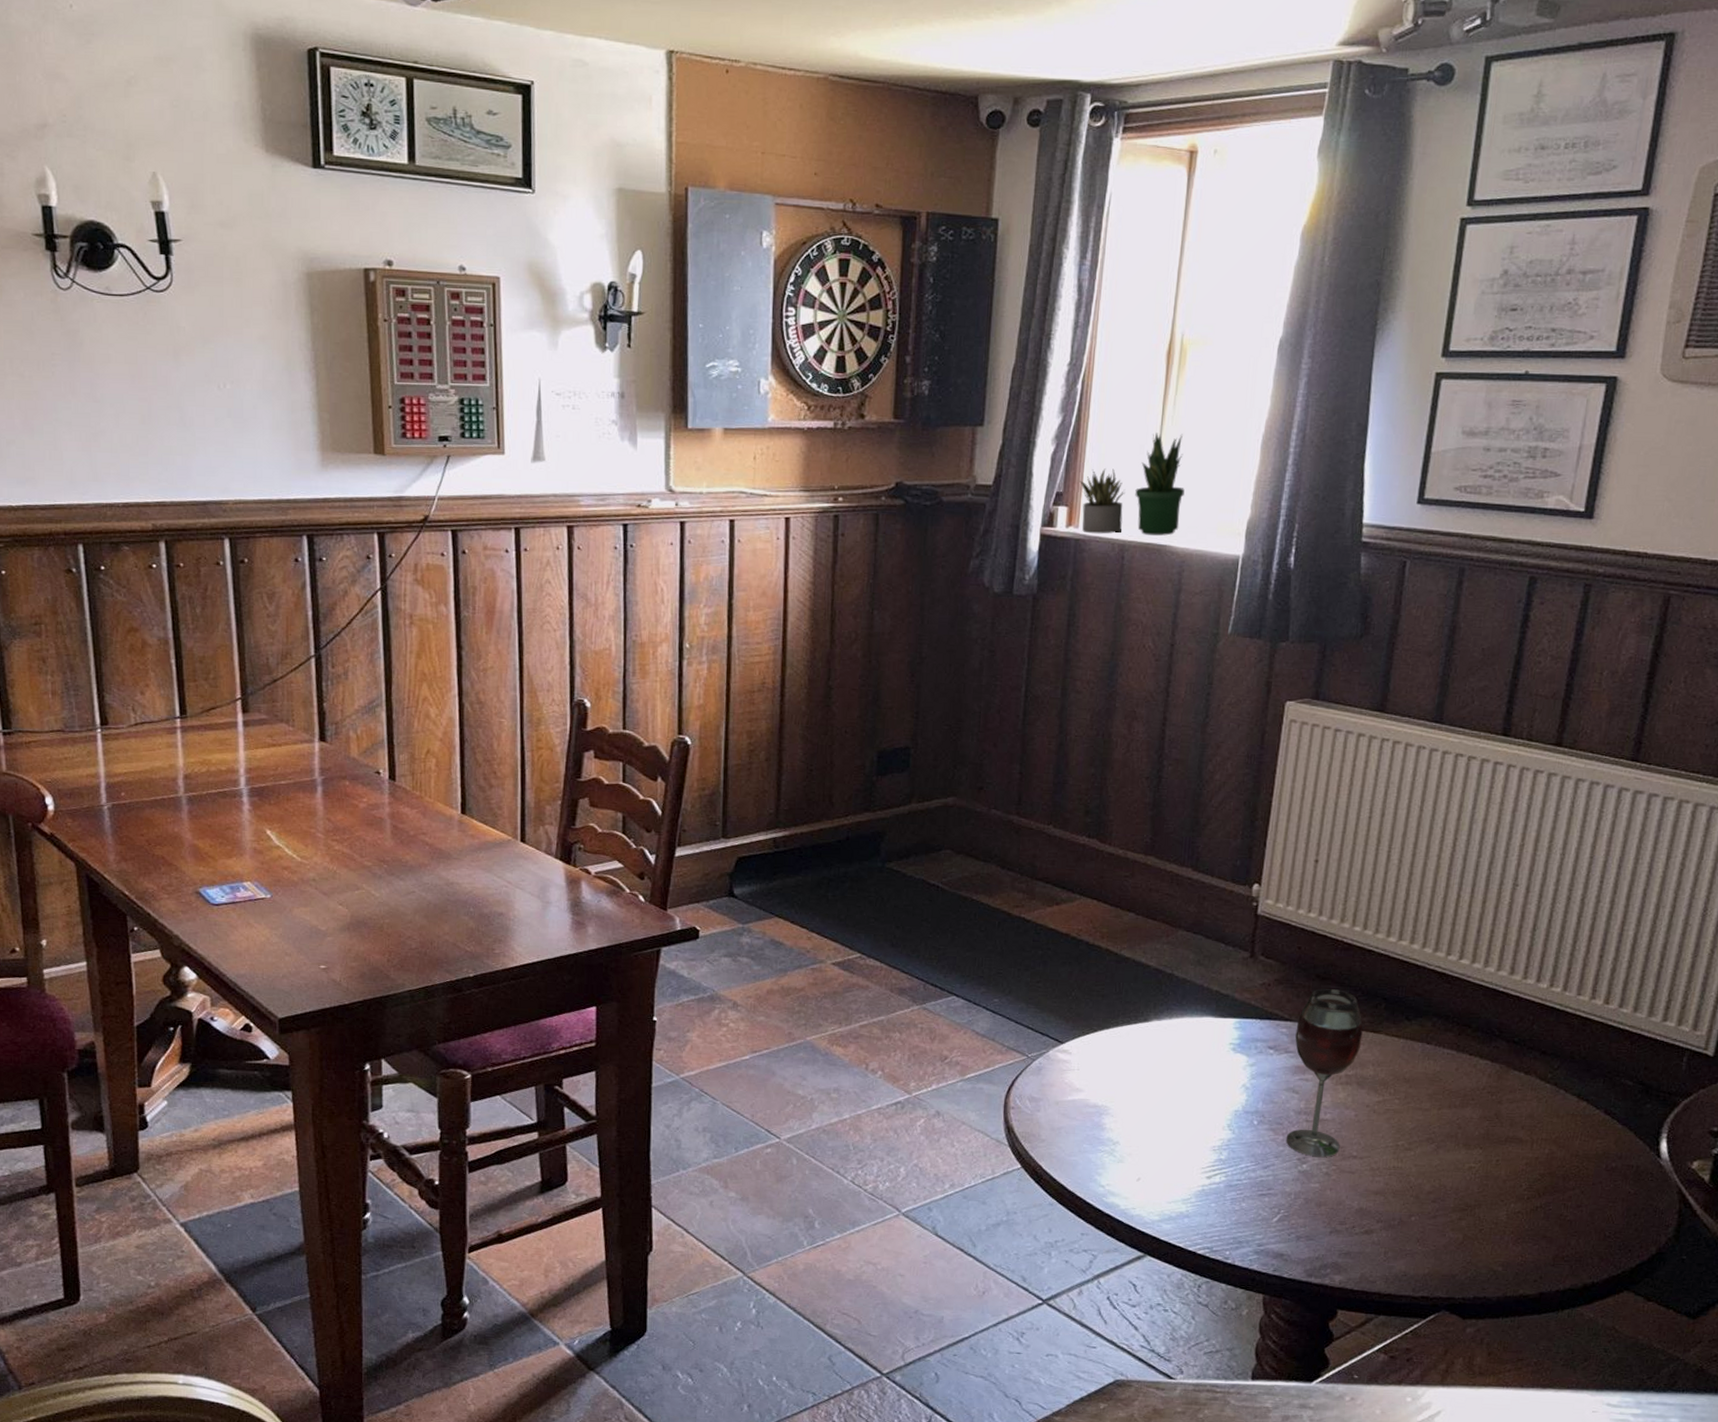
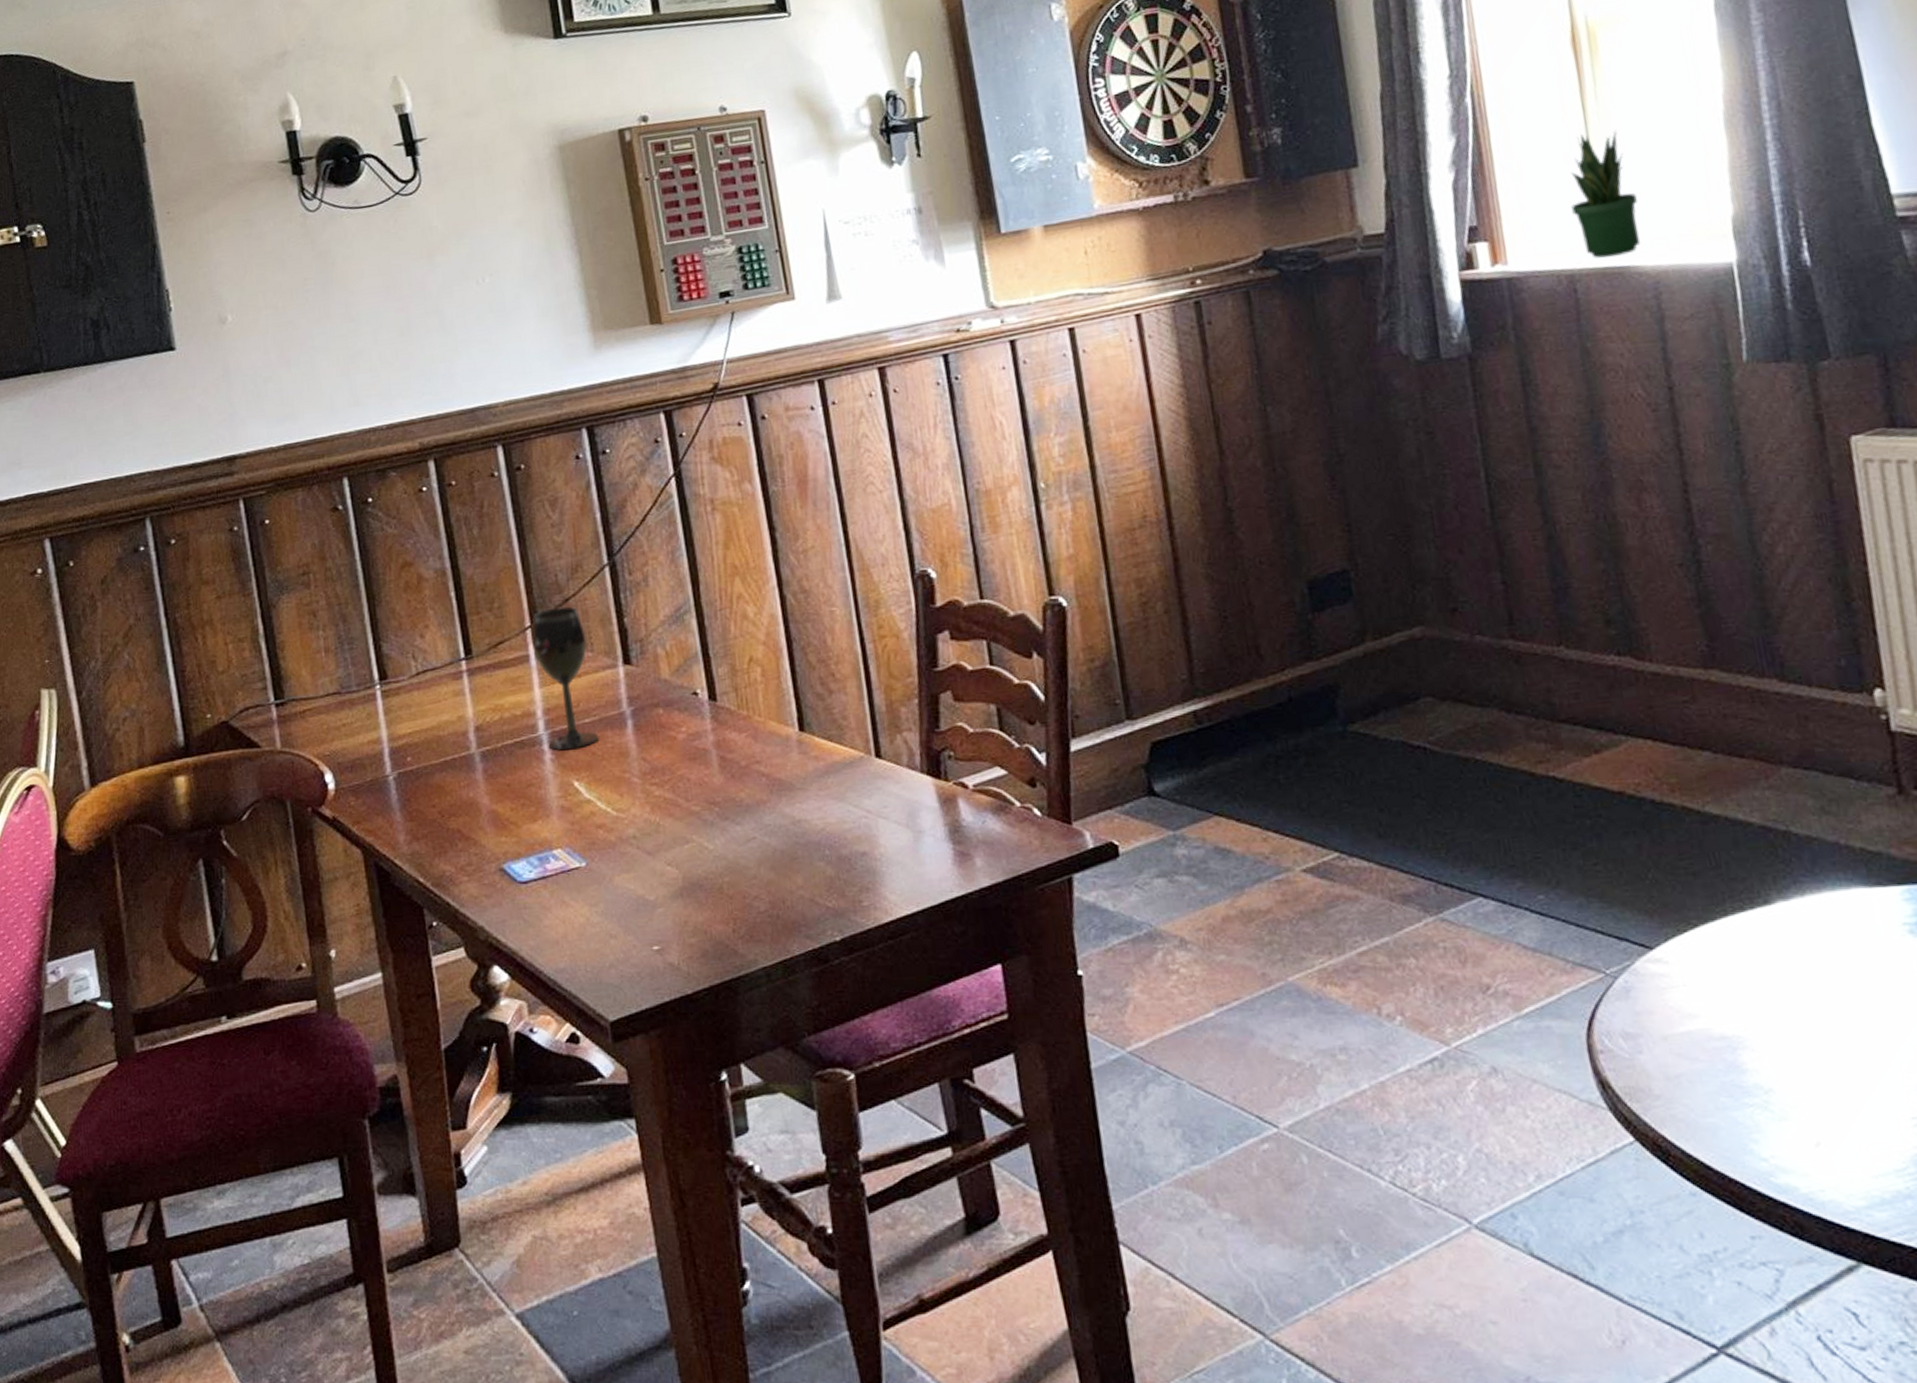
wine glass: none [240,686,292,805] -> present [531,606,599,750]
succulent plant: present [1080,468,1125,534] -> none [1495,187,1565,269]

